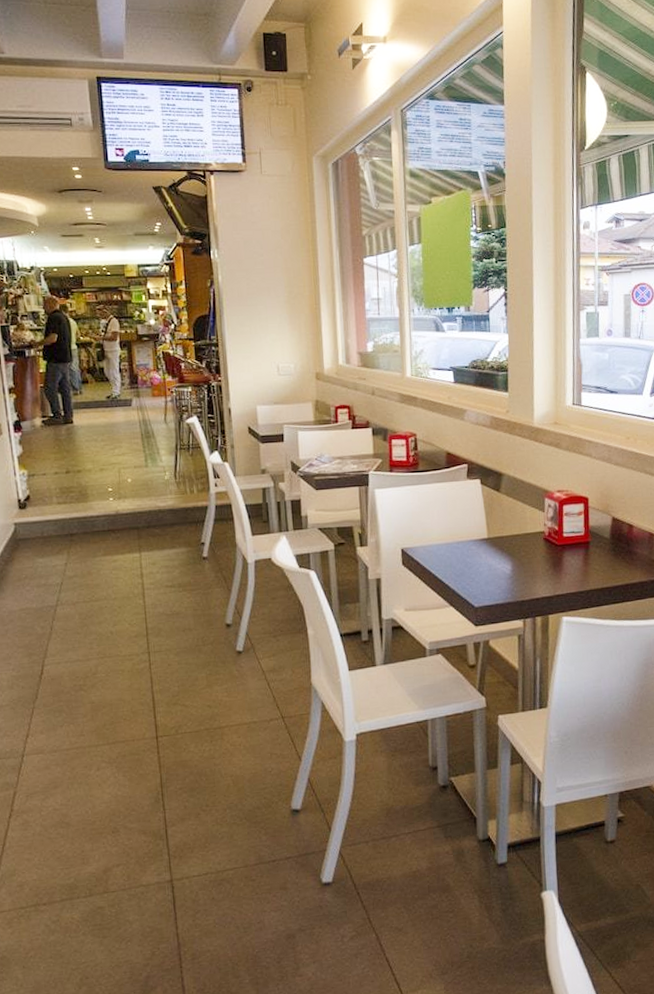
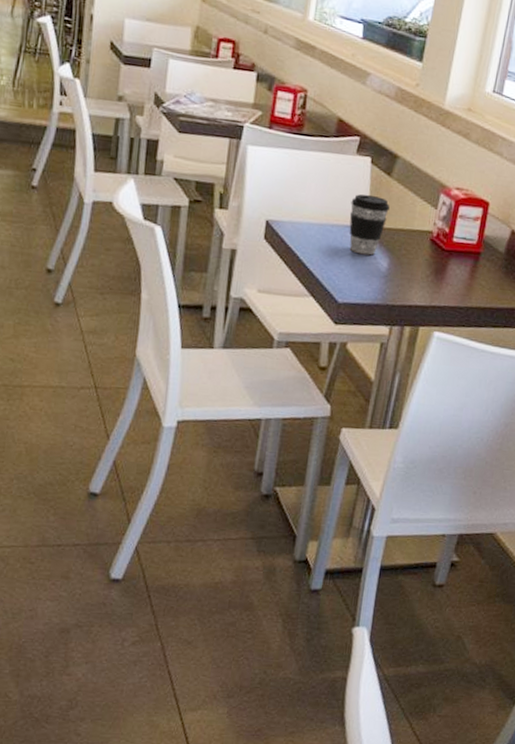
coffee cup: none [470,510,504,563] -> present [349,194,390,256]

